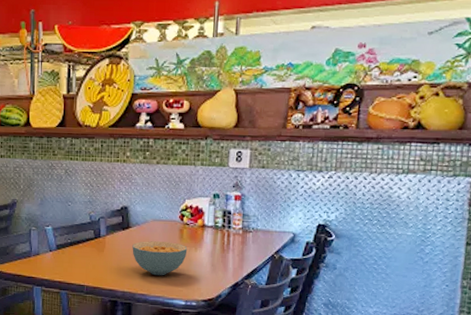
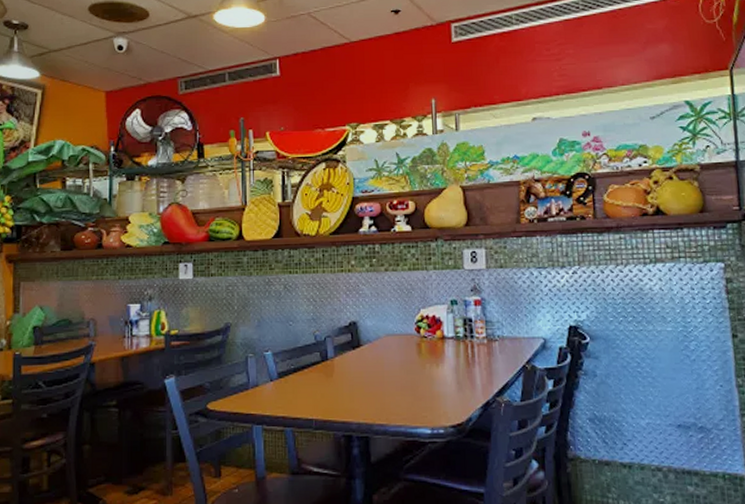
cereal bowl: present [132,241,188,276] -> none [365,359,428,401]

